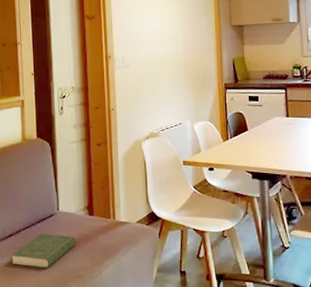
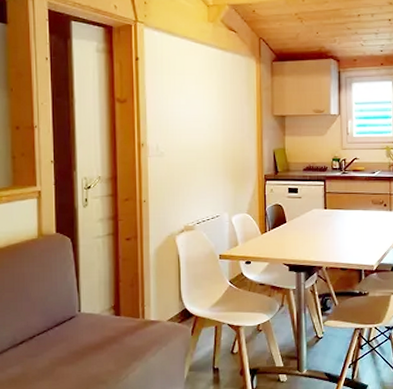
book: present [11,233,76,269] -> none [23,337,100,376]

